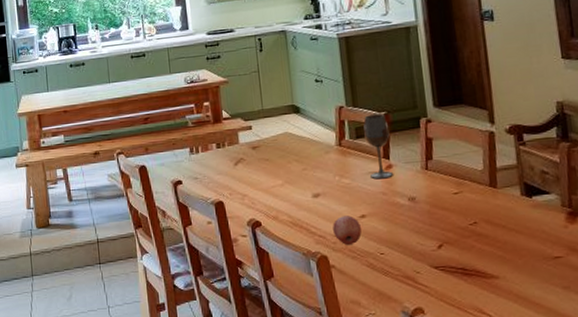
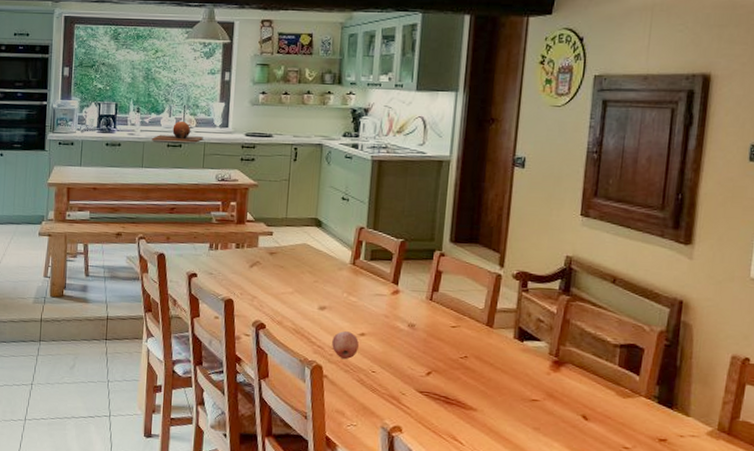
chopping board: none [115,31,166,55] -> present [152,121,203,143]
wine glass: present [363,114,393,179] -> none [377,239,404,303]

